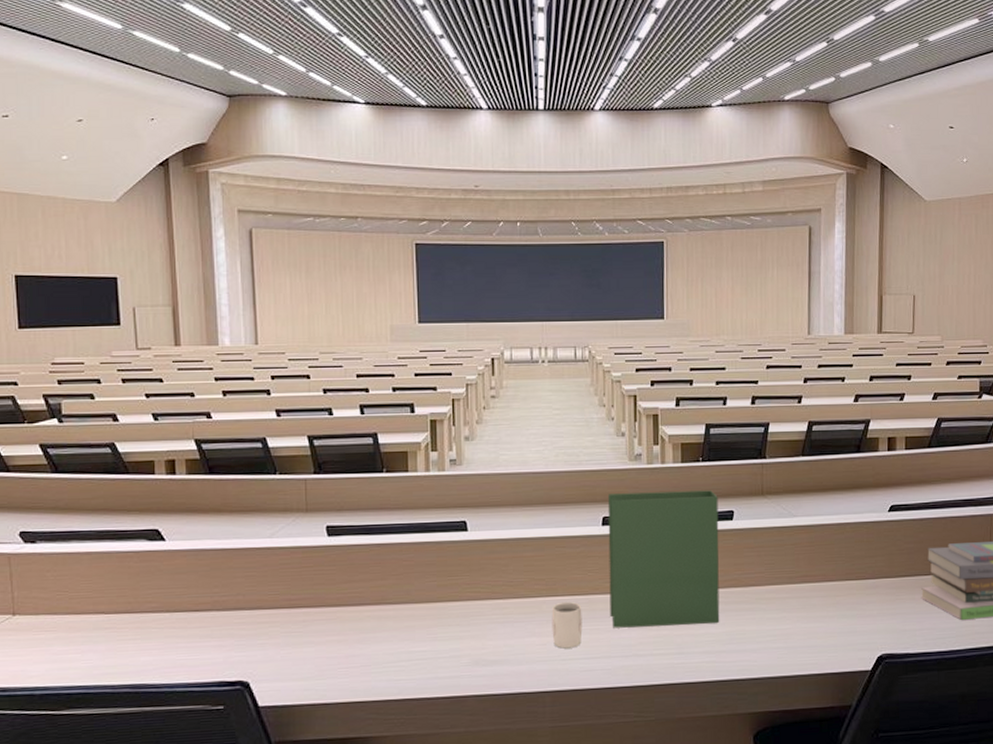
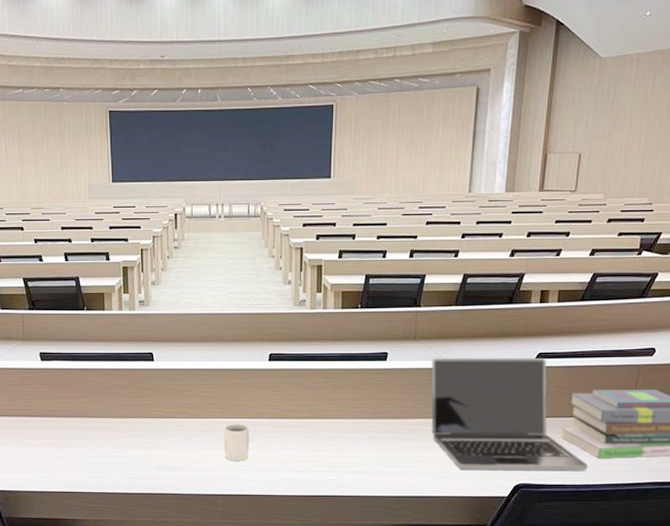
binder: present [607,490,720,628] -> none [274,334,374,448]
laptop: none [781,510,951,642] -> present [431,357,588,471]

